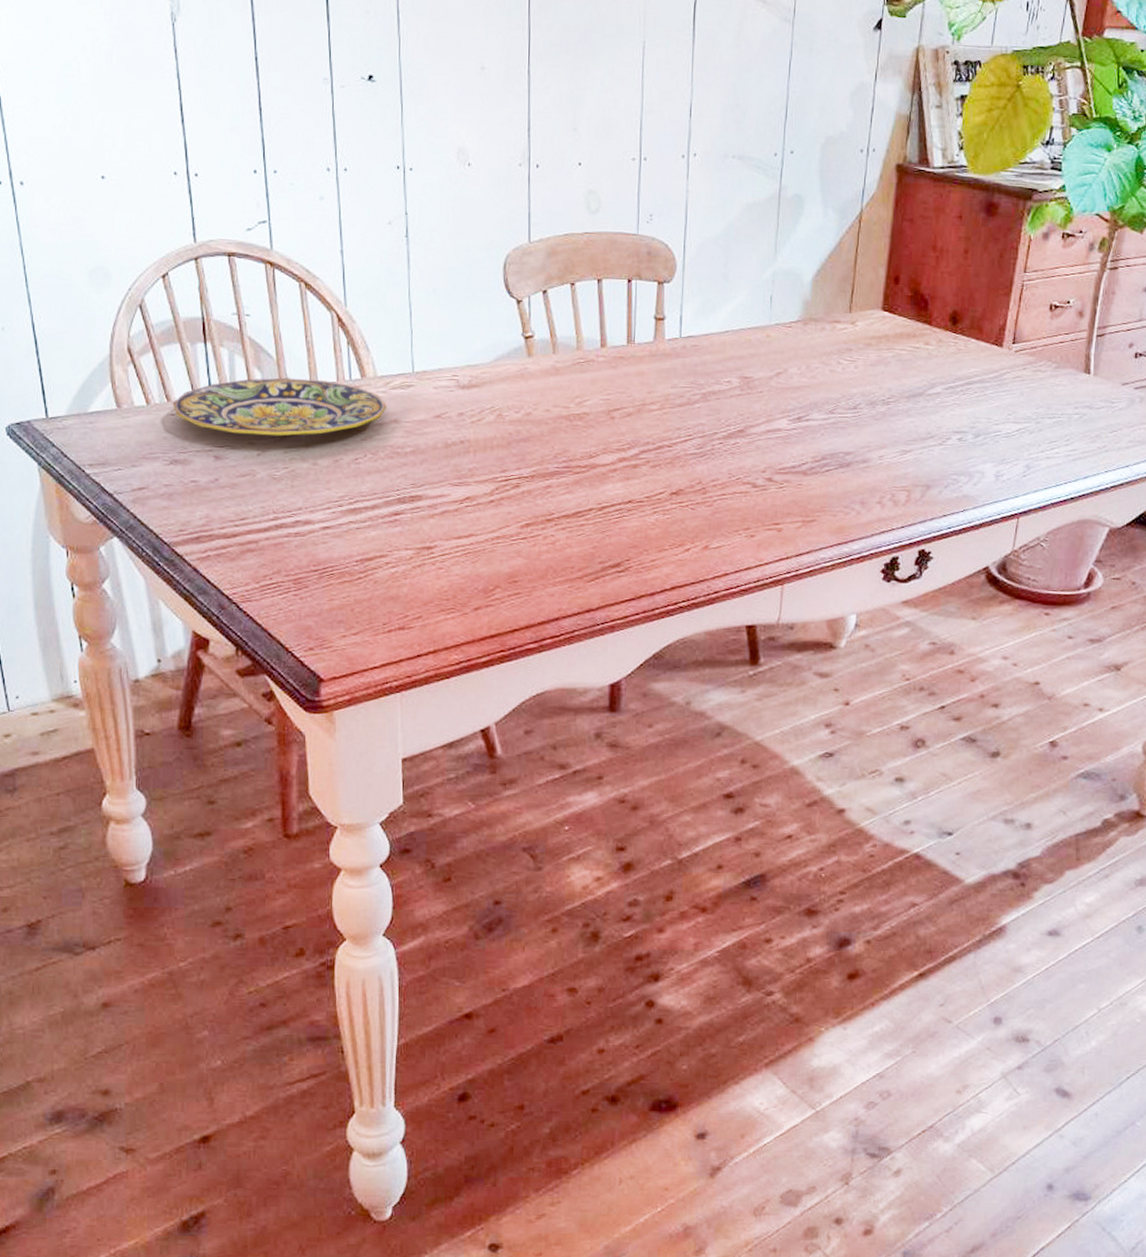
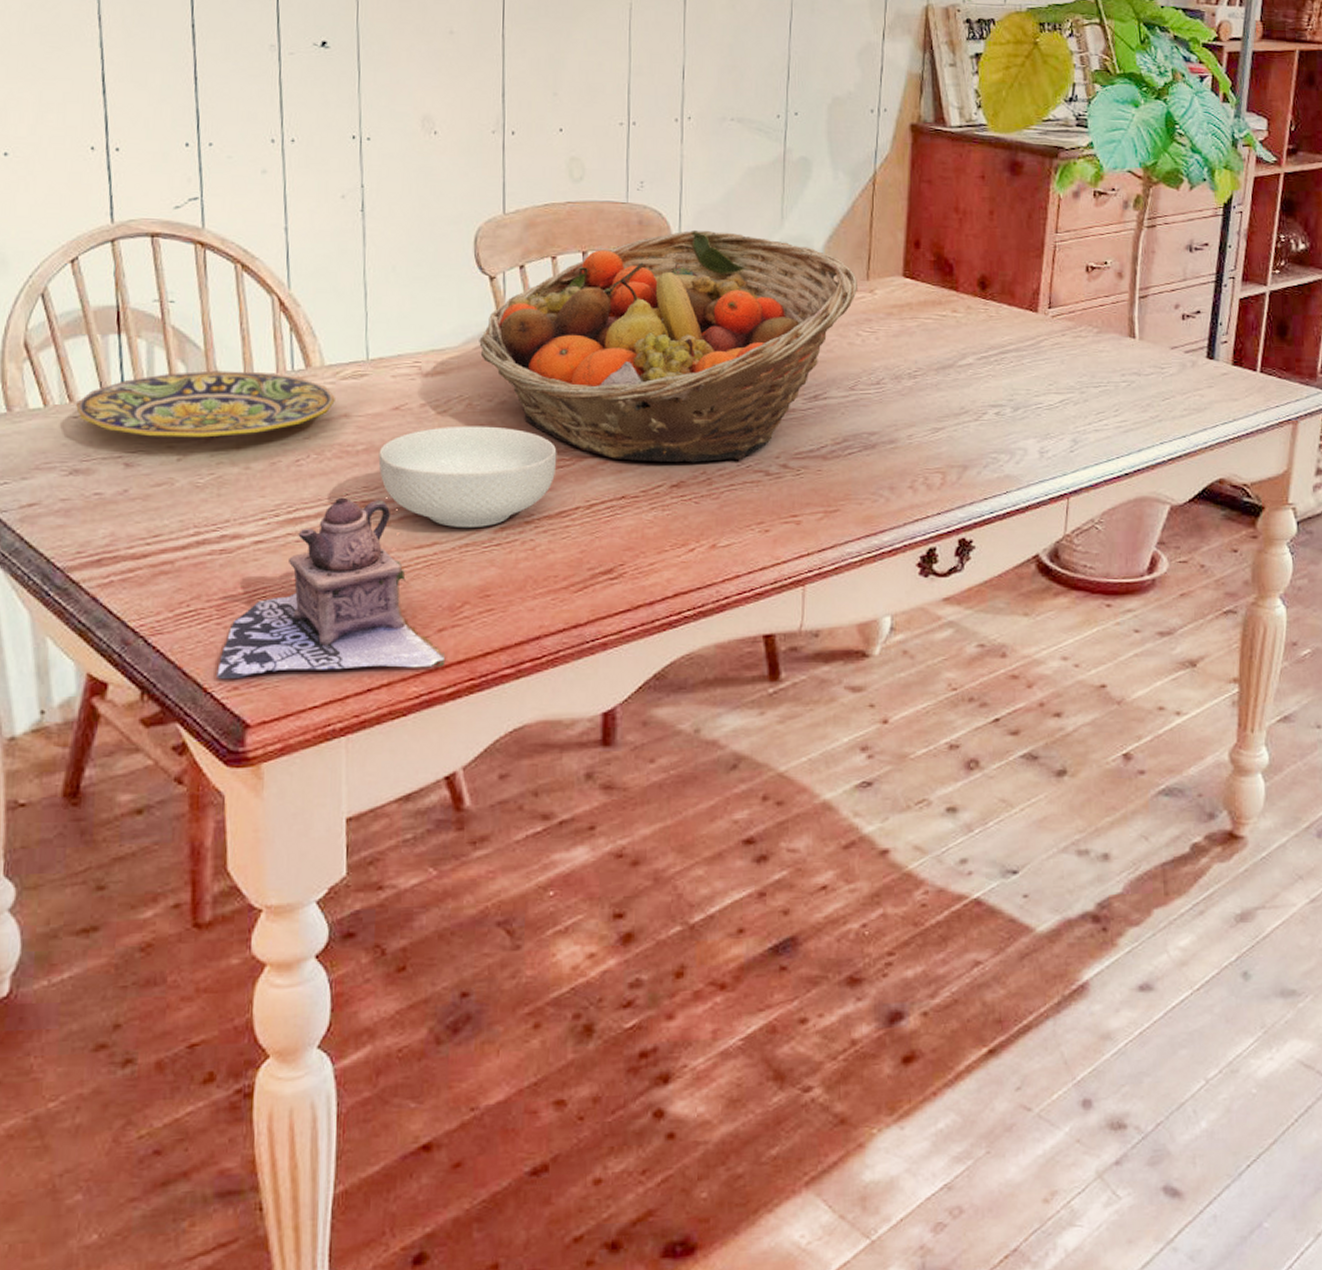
teapot: none [296,492,481,642] -> present [217,497,446,680]
cereal bowl: none [423,433,574,523] -> present [378,425,557,529]
fruit basket: none [508,261,841,474] -> present [479,229,857,463]

